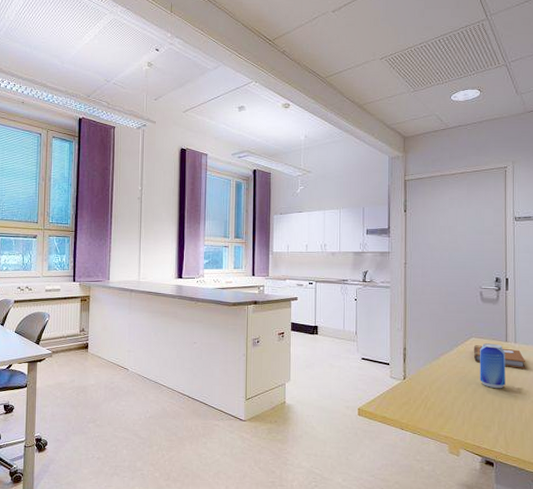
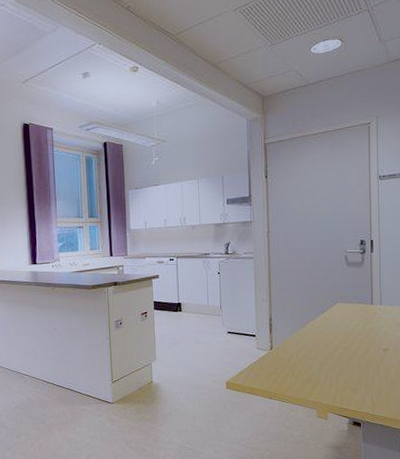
notebook: present [473,345,526,369] -> none [339,310,392,330]
beer can: present [480,343,506,389] -> none [346,307,372,352]

